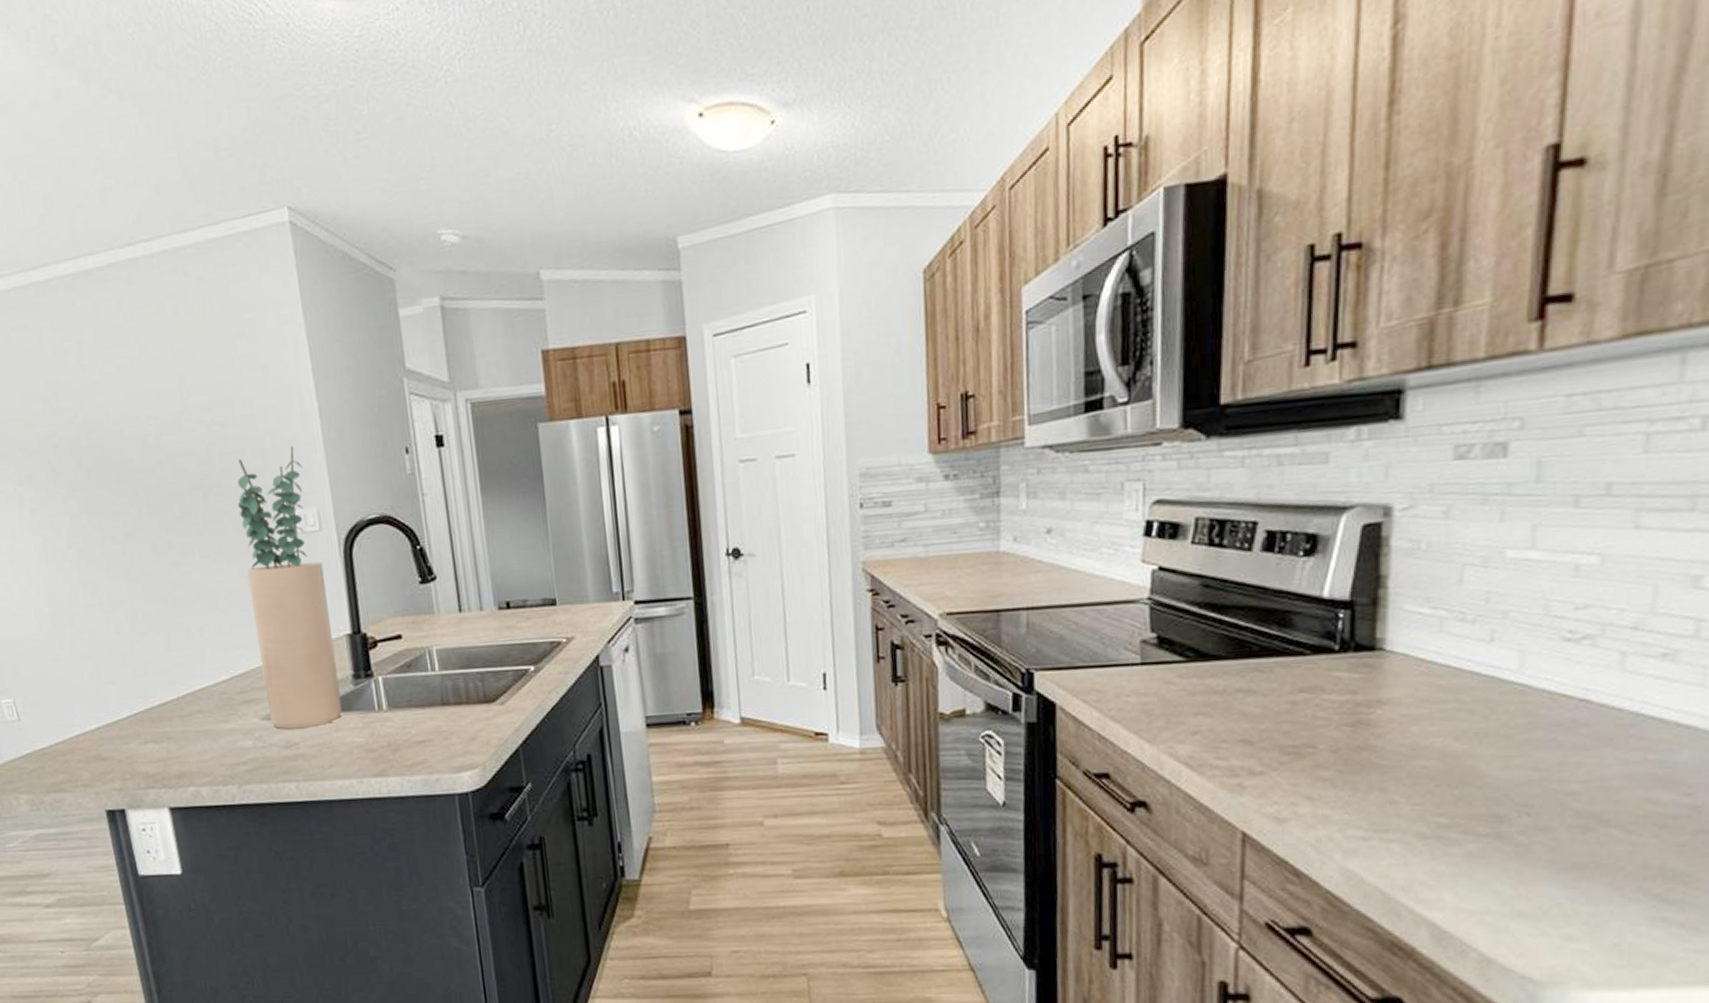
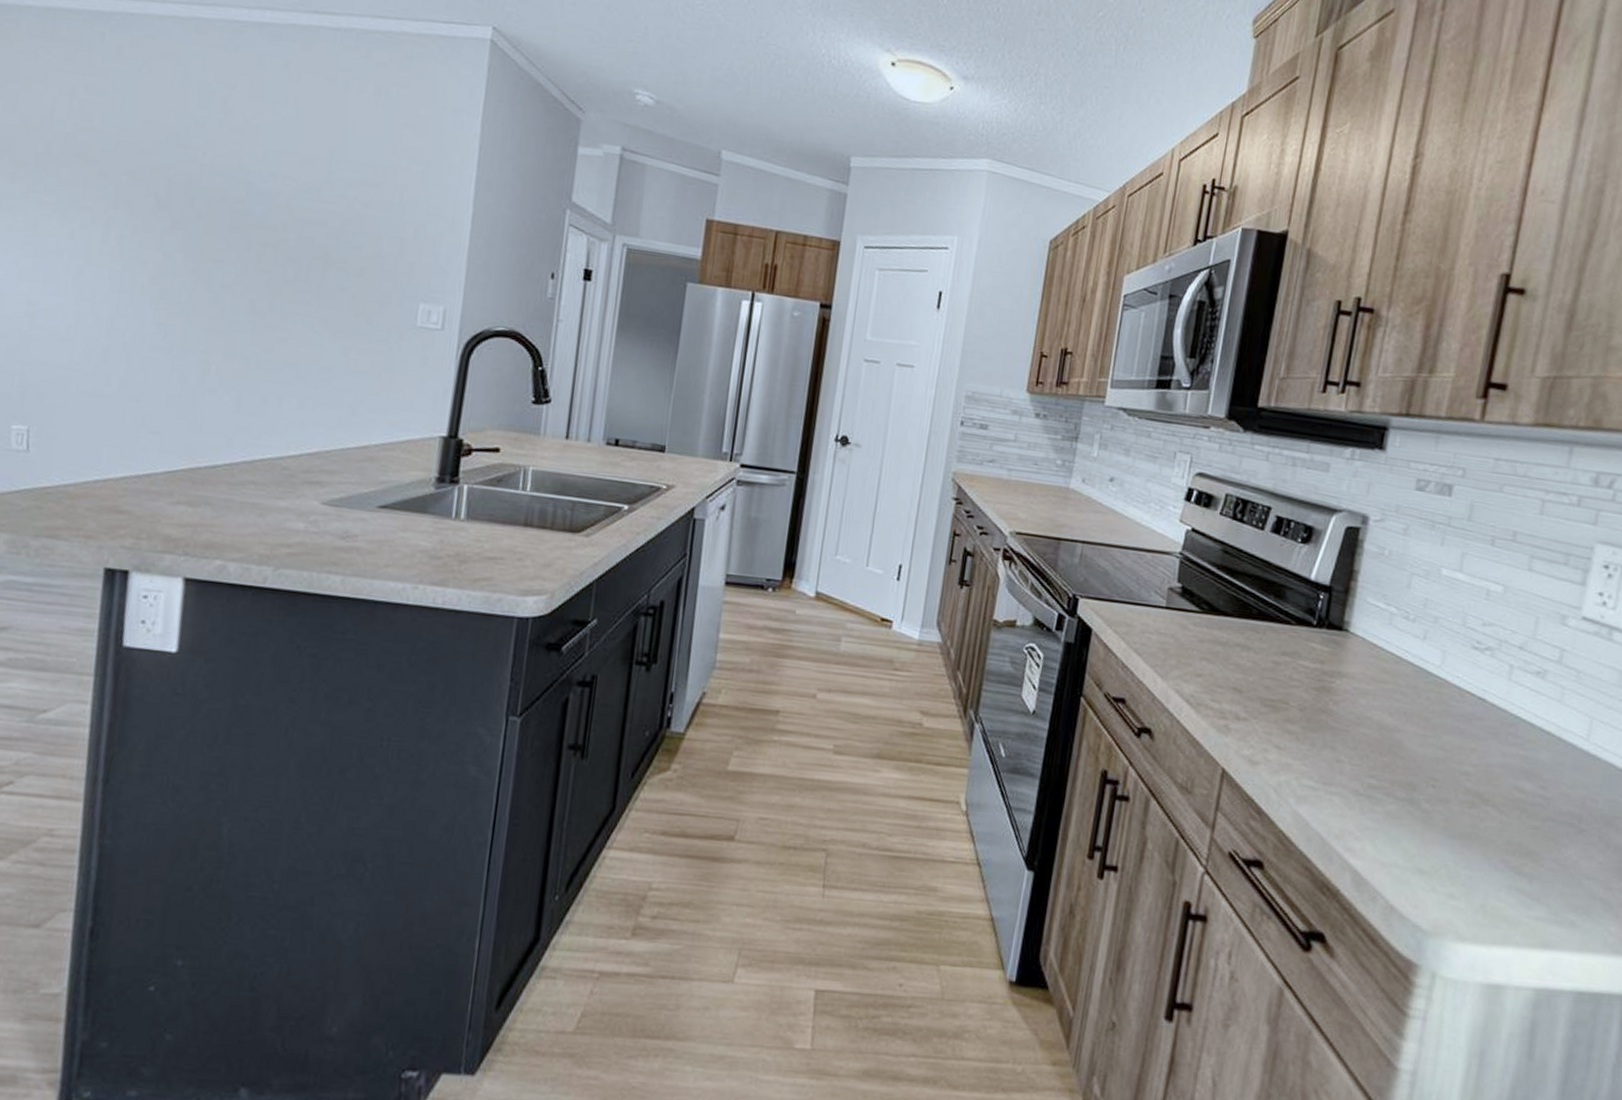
vase: present [237,446,343,730] -> none [332,242,441,523]

